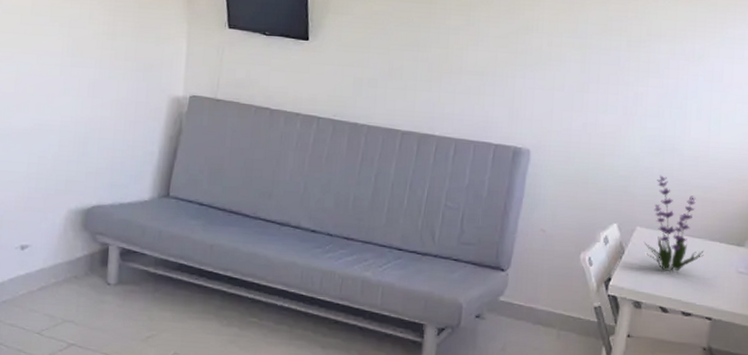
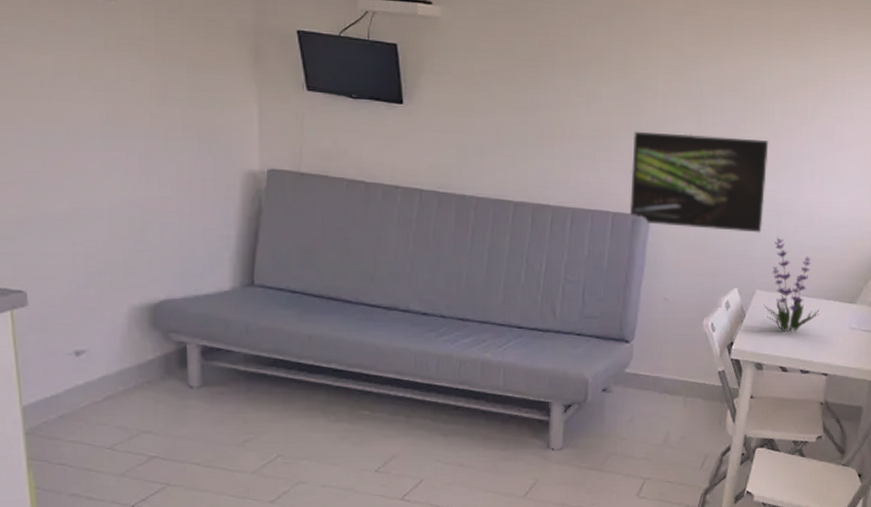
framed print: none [511,68,654,170] -> present [629,131,769,233]

